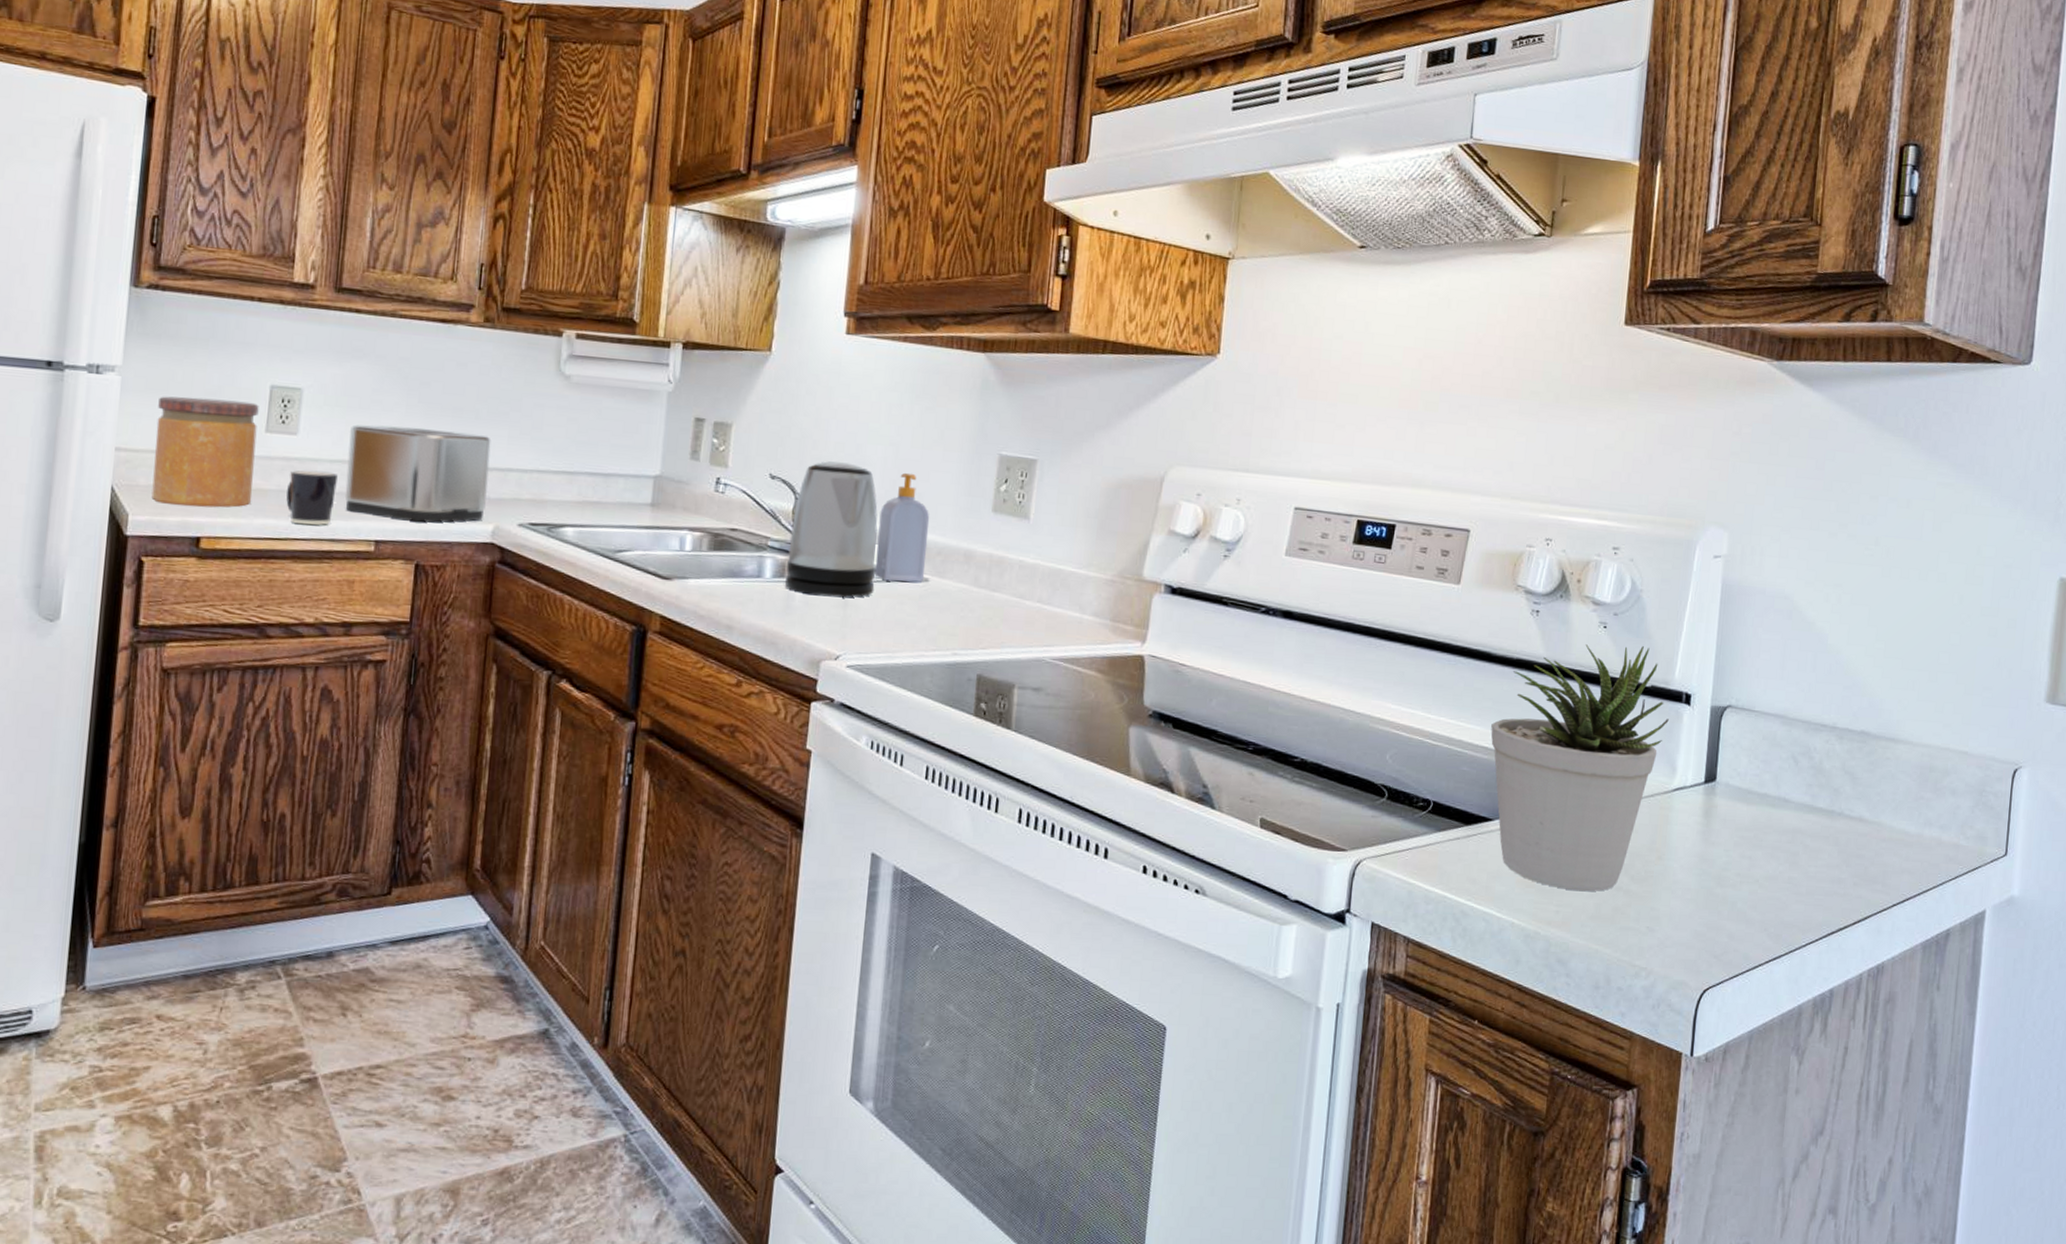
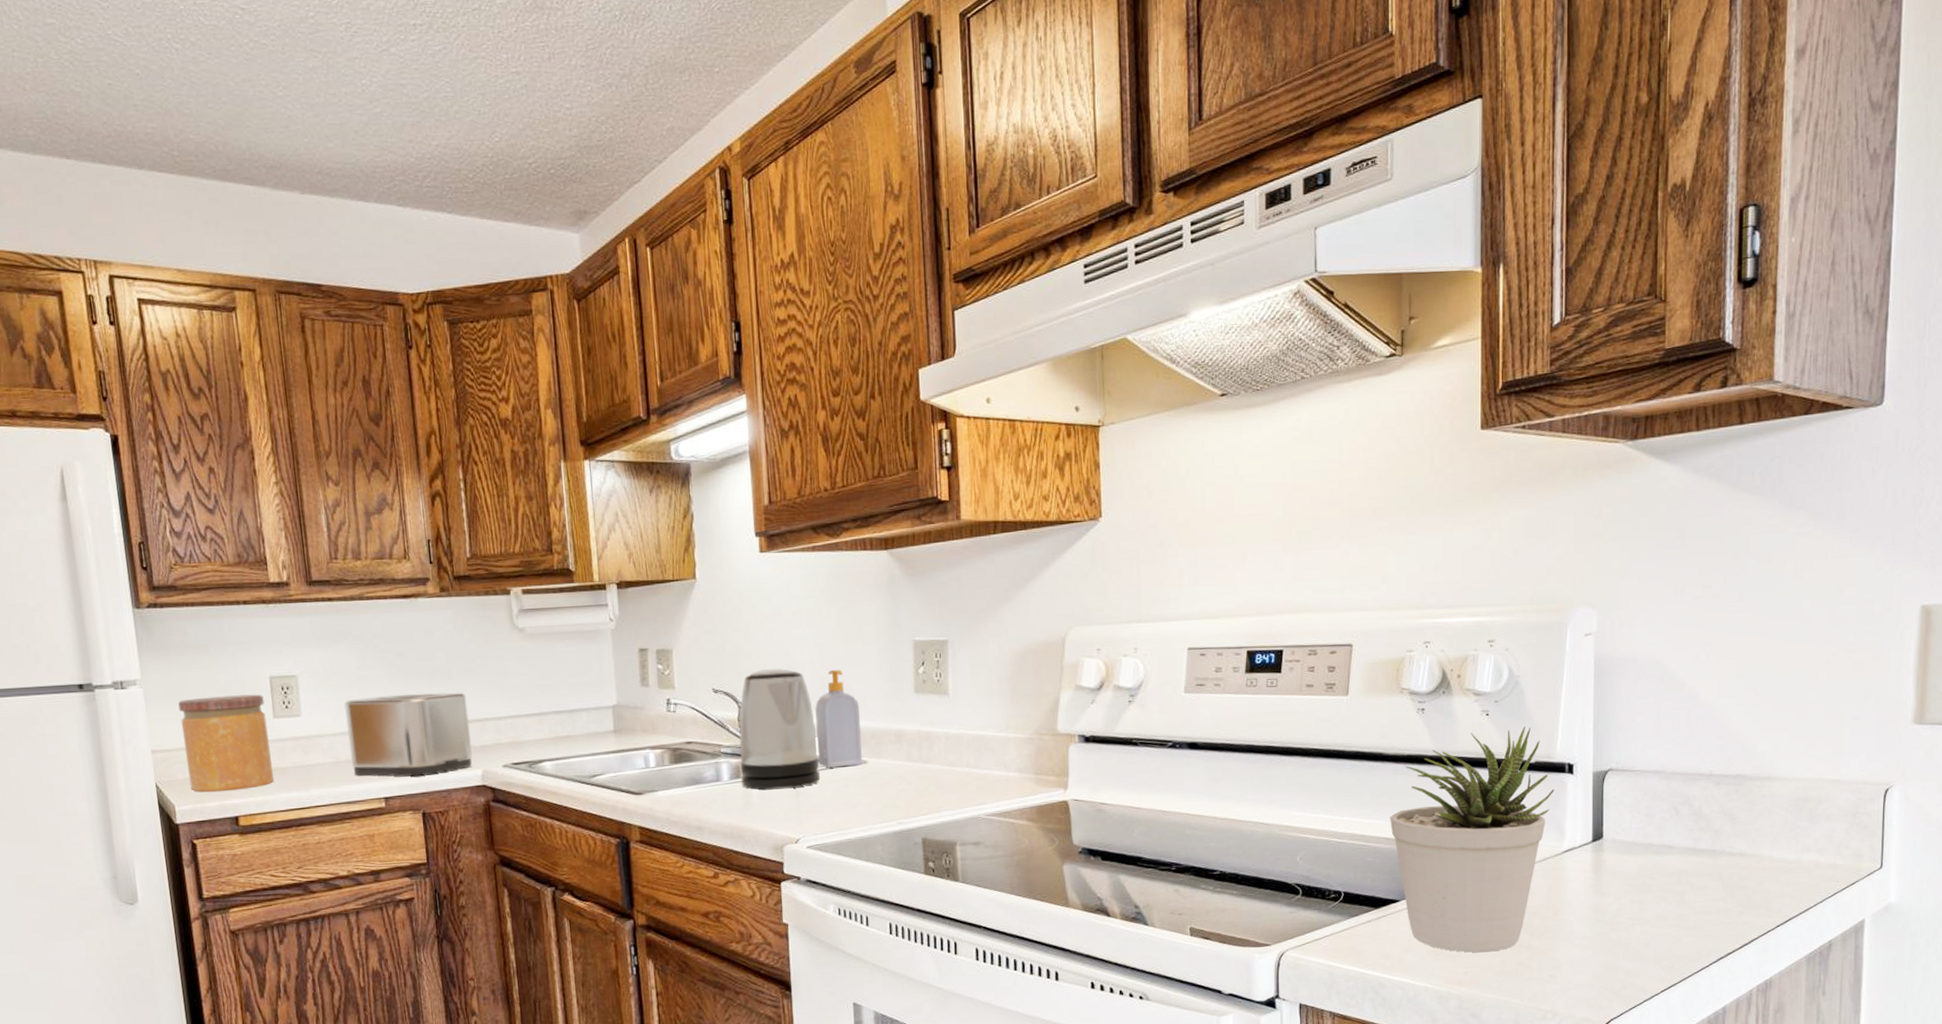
mug: present [286,470,338,526] -> none [301,744,344,794]

